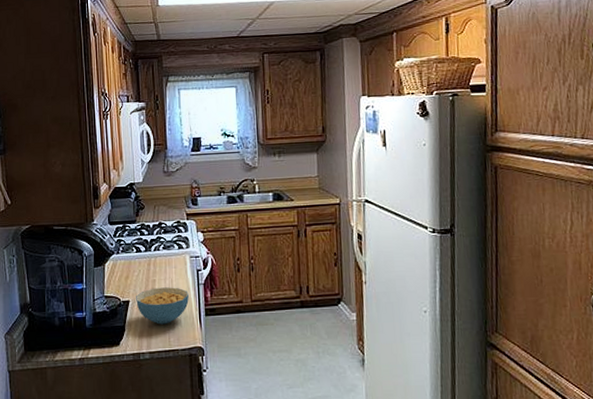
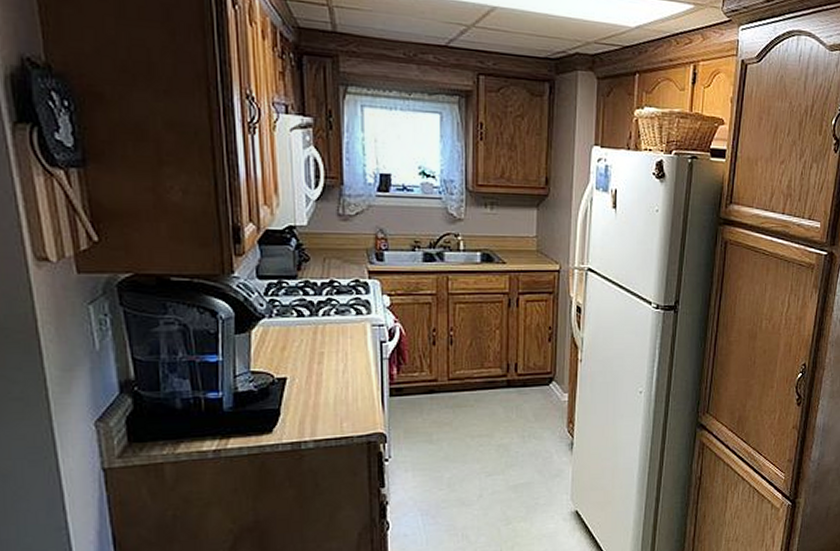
cereal bowl: present [136,287,189,325] -> none [296,362,368,407]

